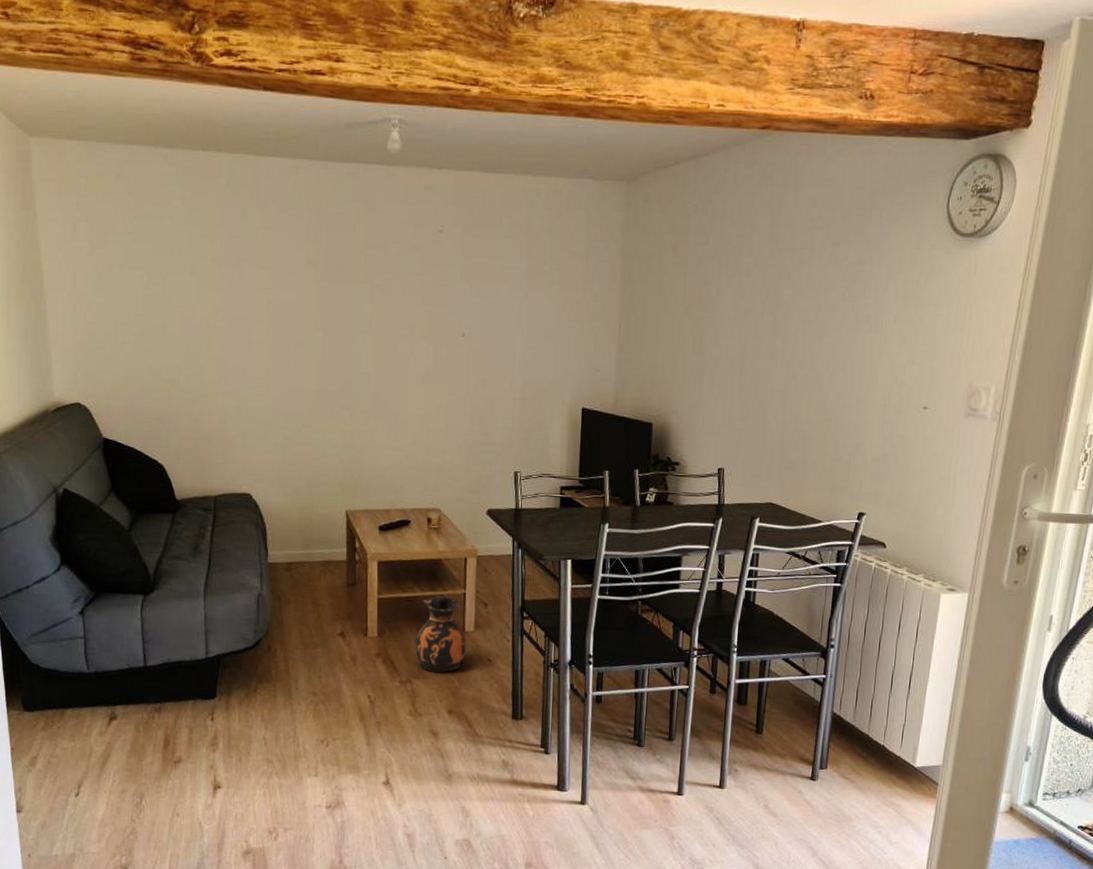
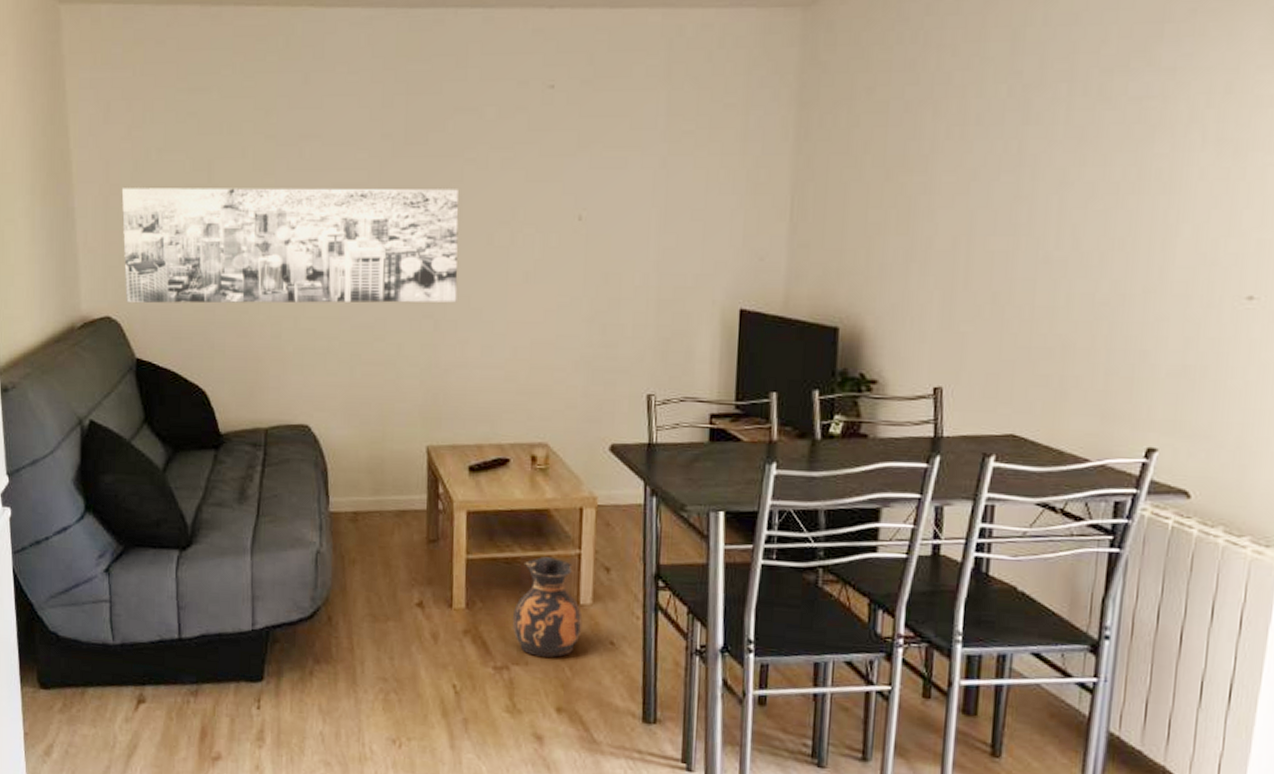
wall art: none [87,296,370,398] -> present [121,188,459,304]

